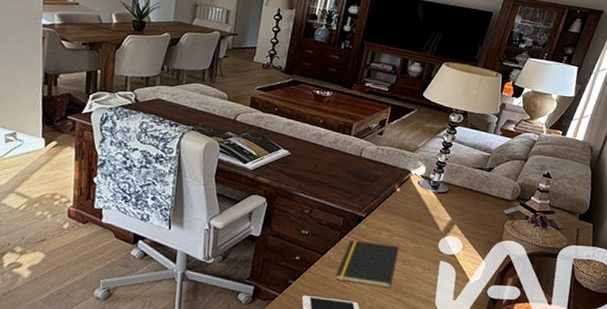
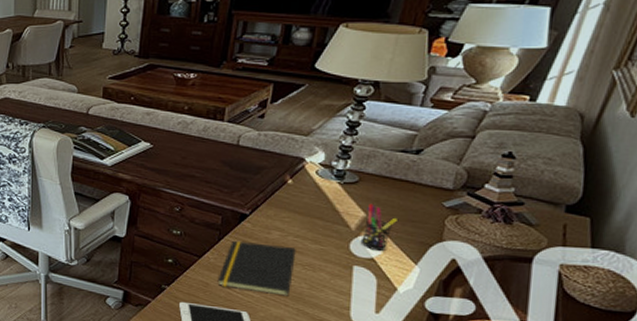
pen holder: none [446,210,473,249] -> present [360,203,397,252]

